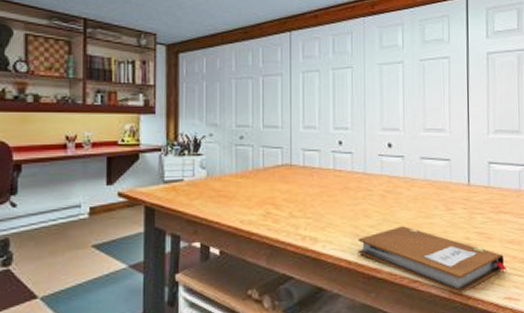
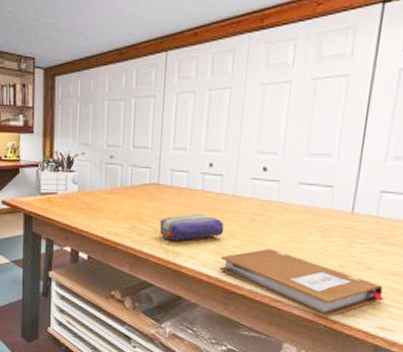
pencil case: none [295,195,359,226] -> present [159,214,225,241]

